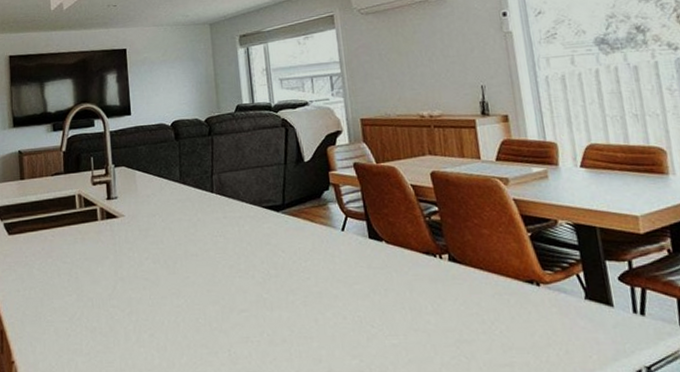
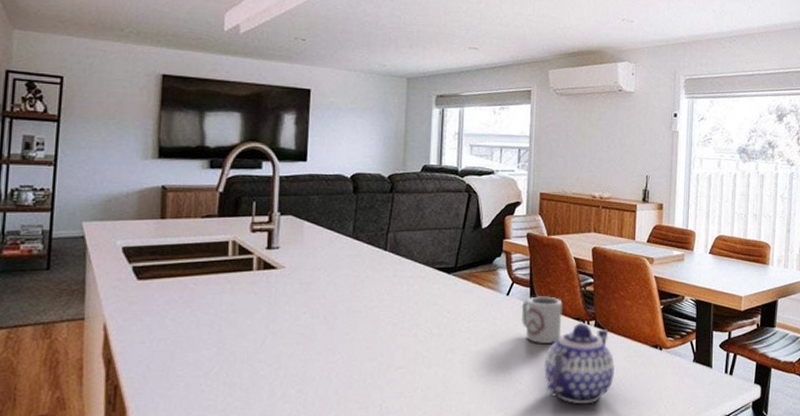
cup: none [359,229,411,282] -> present [521,296,563,343]
teapot: none [396,257,484,351] -> present [544,323,616,404]

